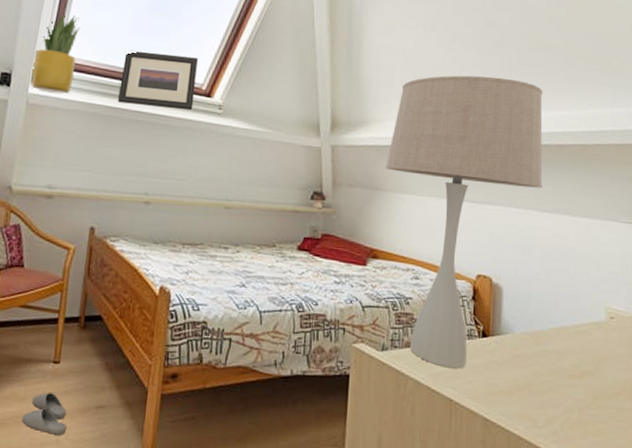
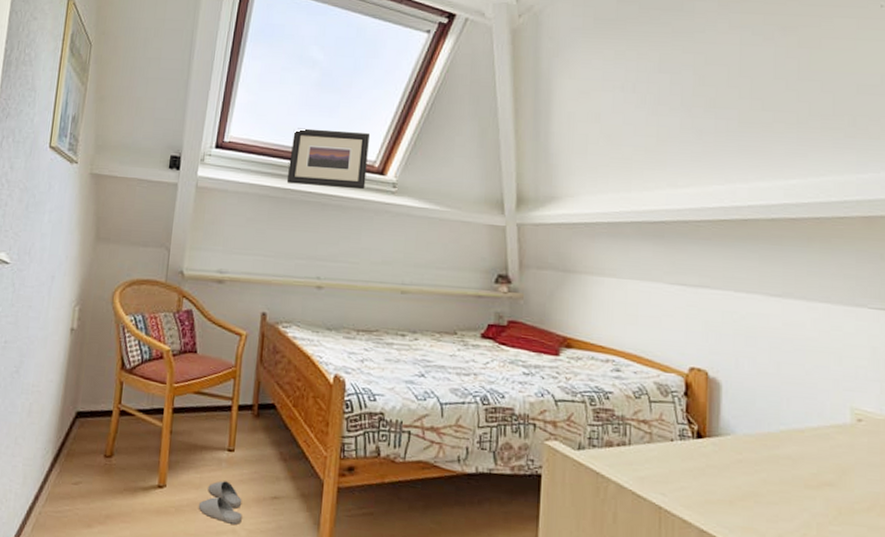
planter: present [31,13,81,95] -> none [200,93,248,177]
table lamp: present [385,75,543,369] -> none [579,141,769,473]

